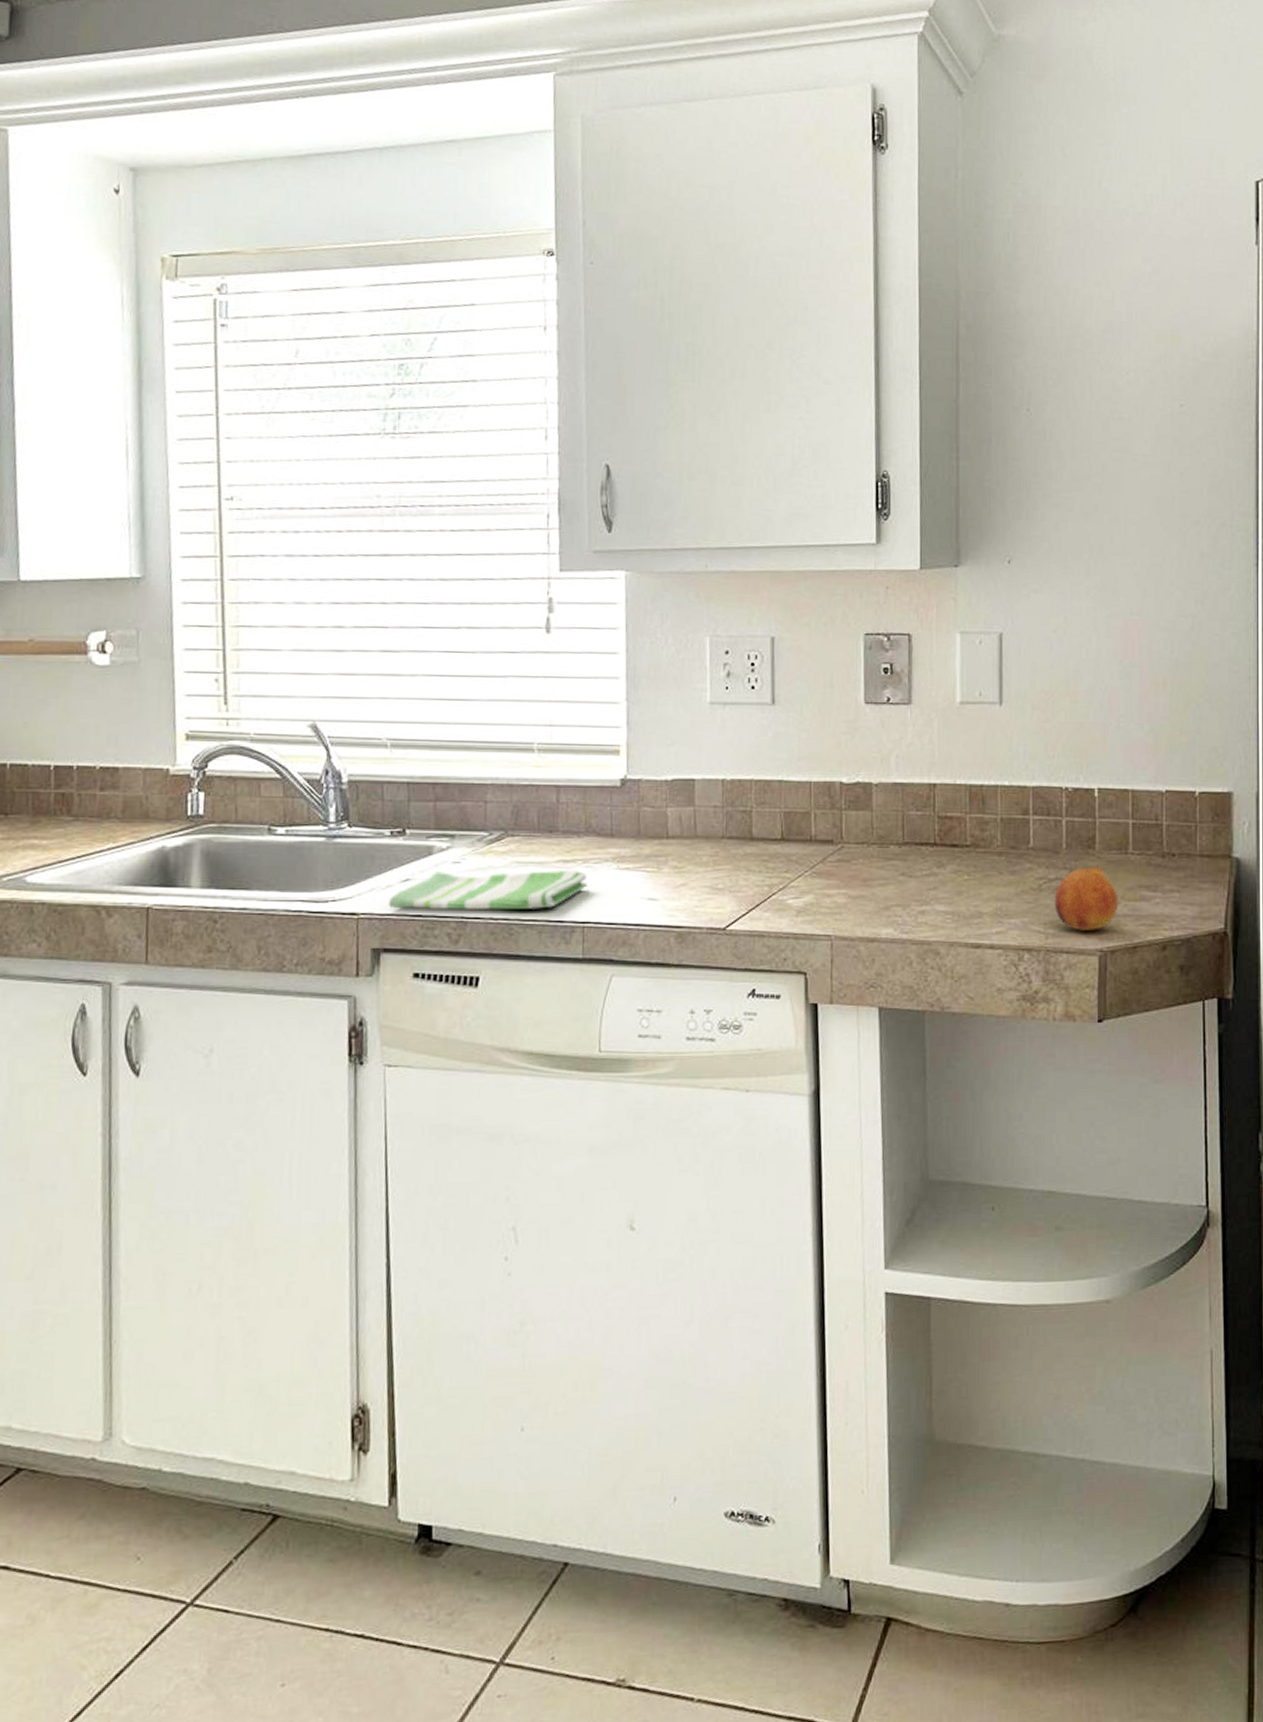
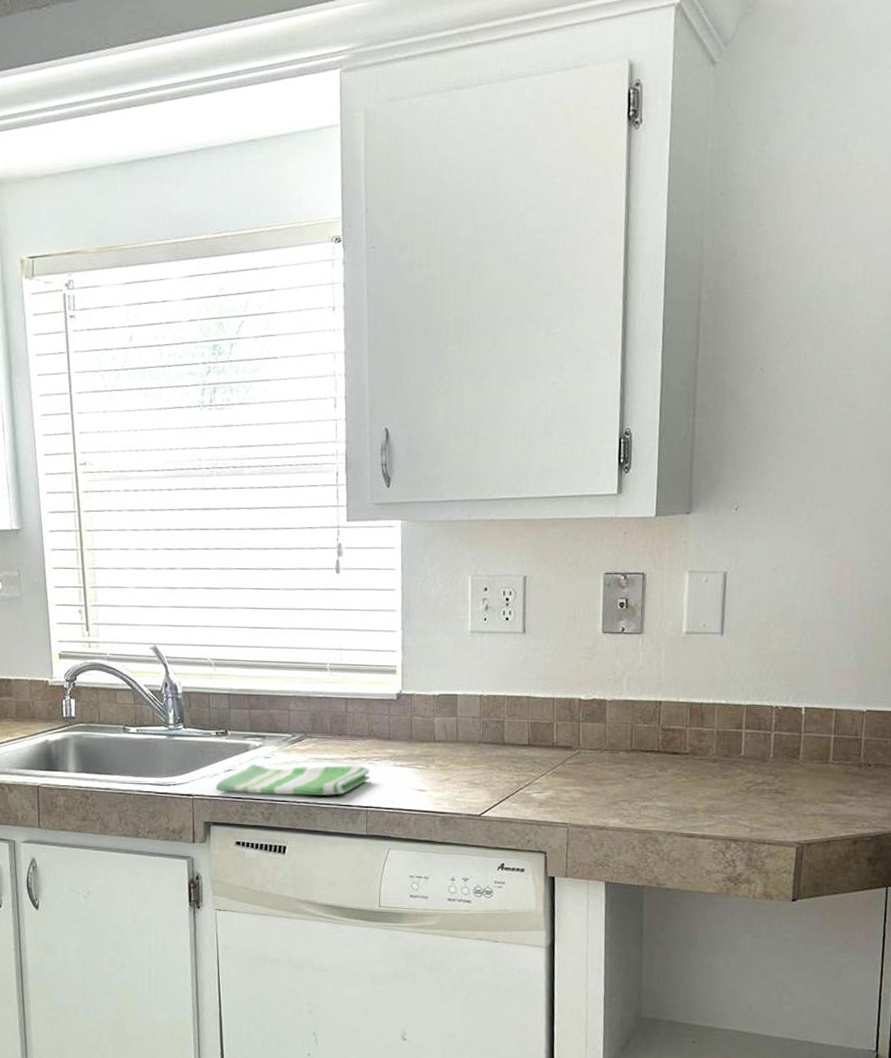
fruit: present [1054,866,1119,930] -> none [759,773,817,826]

